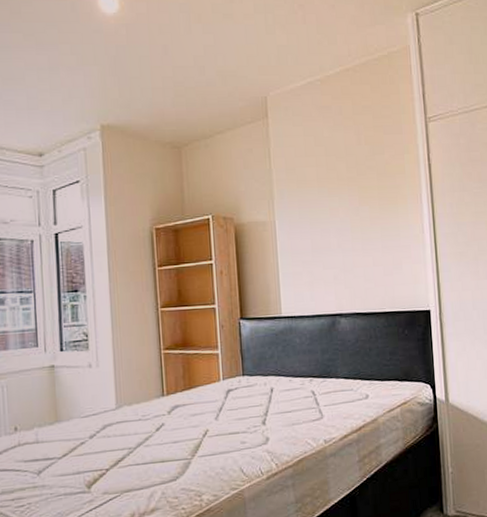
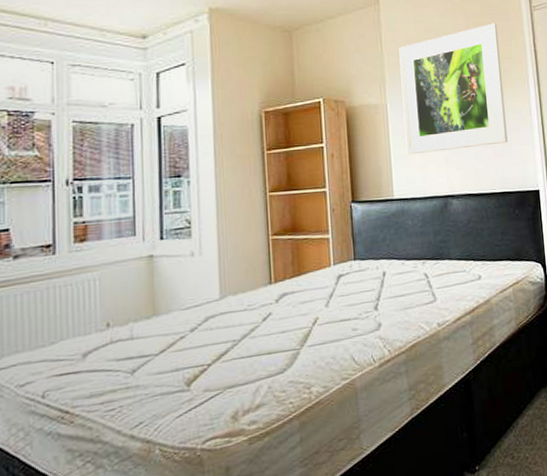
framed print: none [287,136,398,273] -> present [399,23,508,155]

